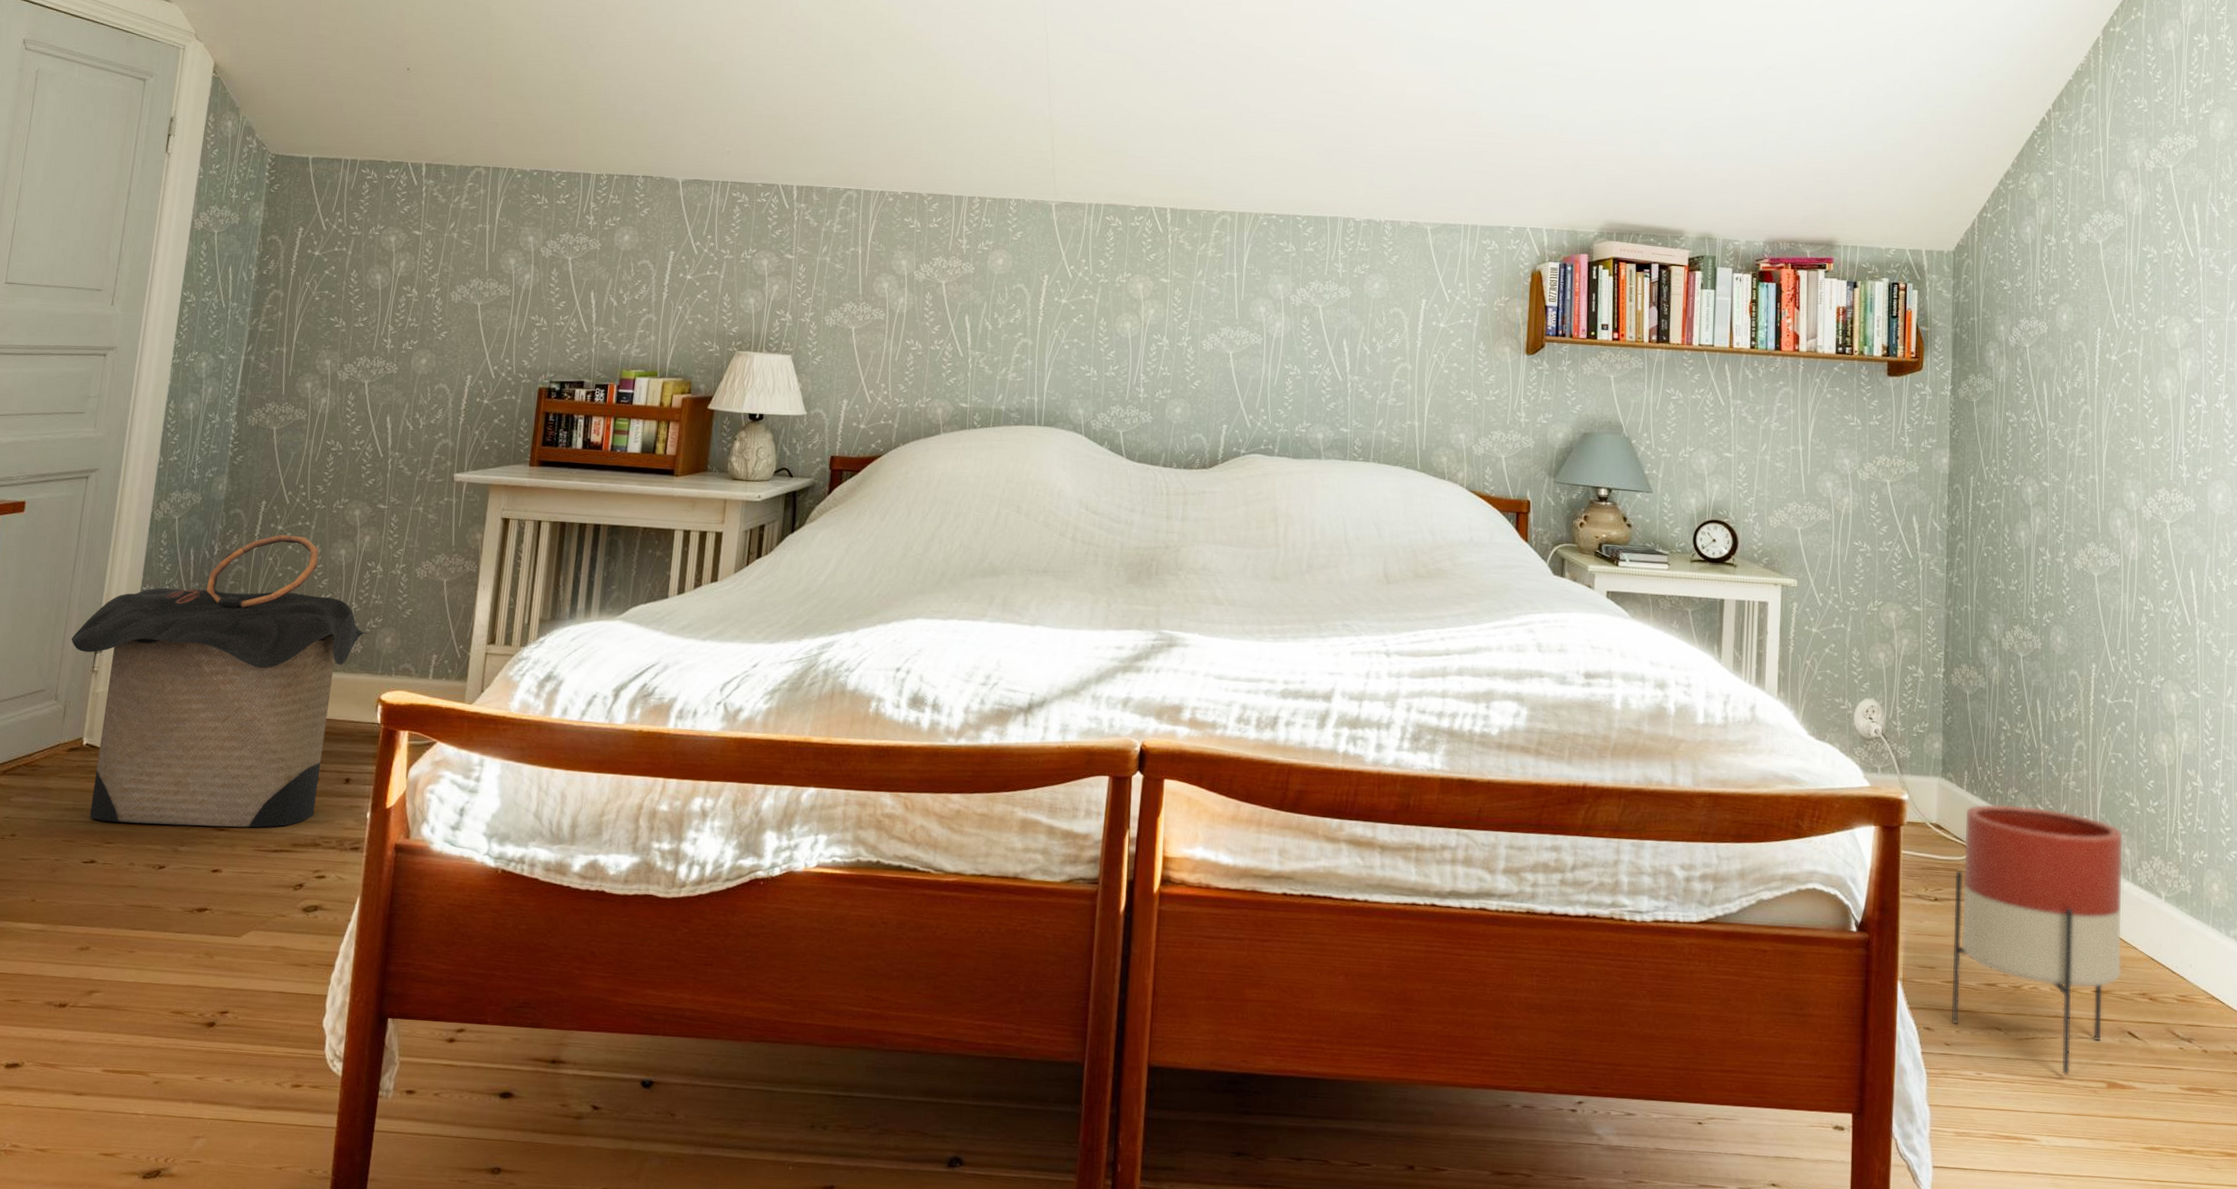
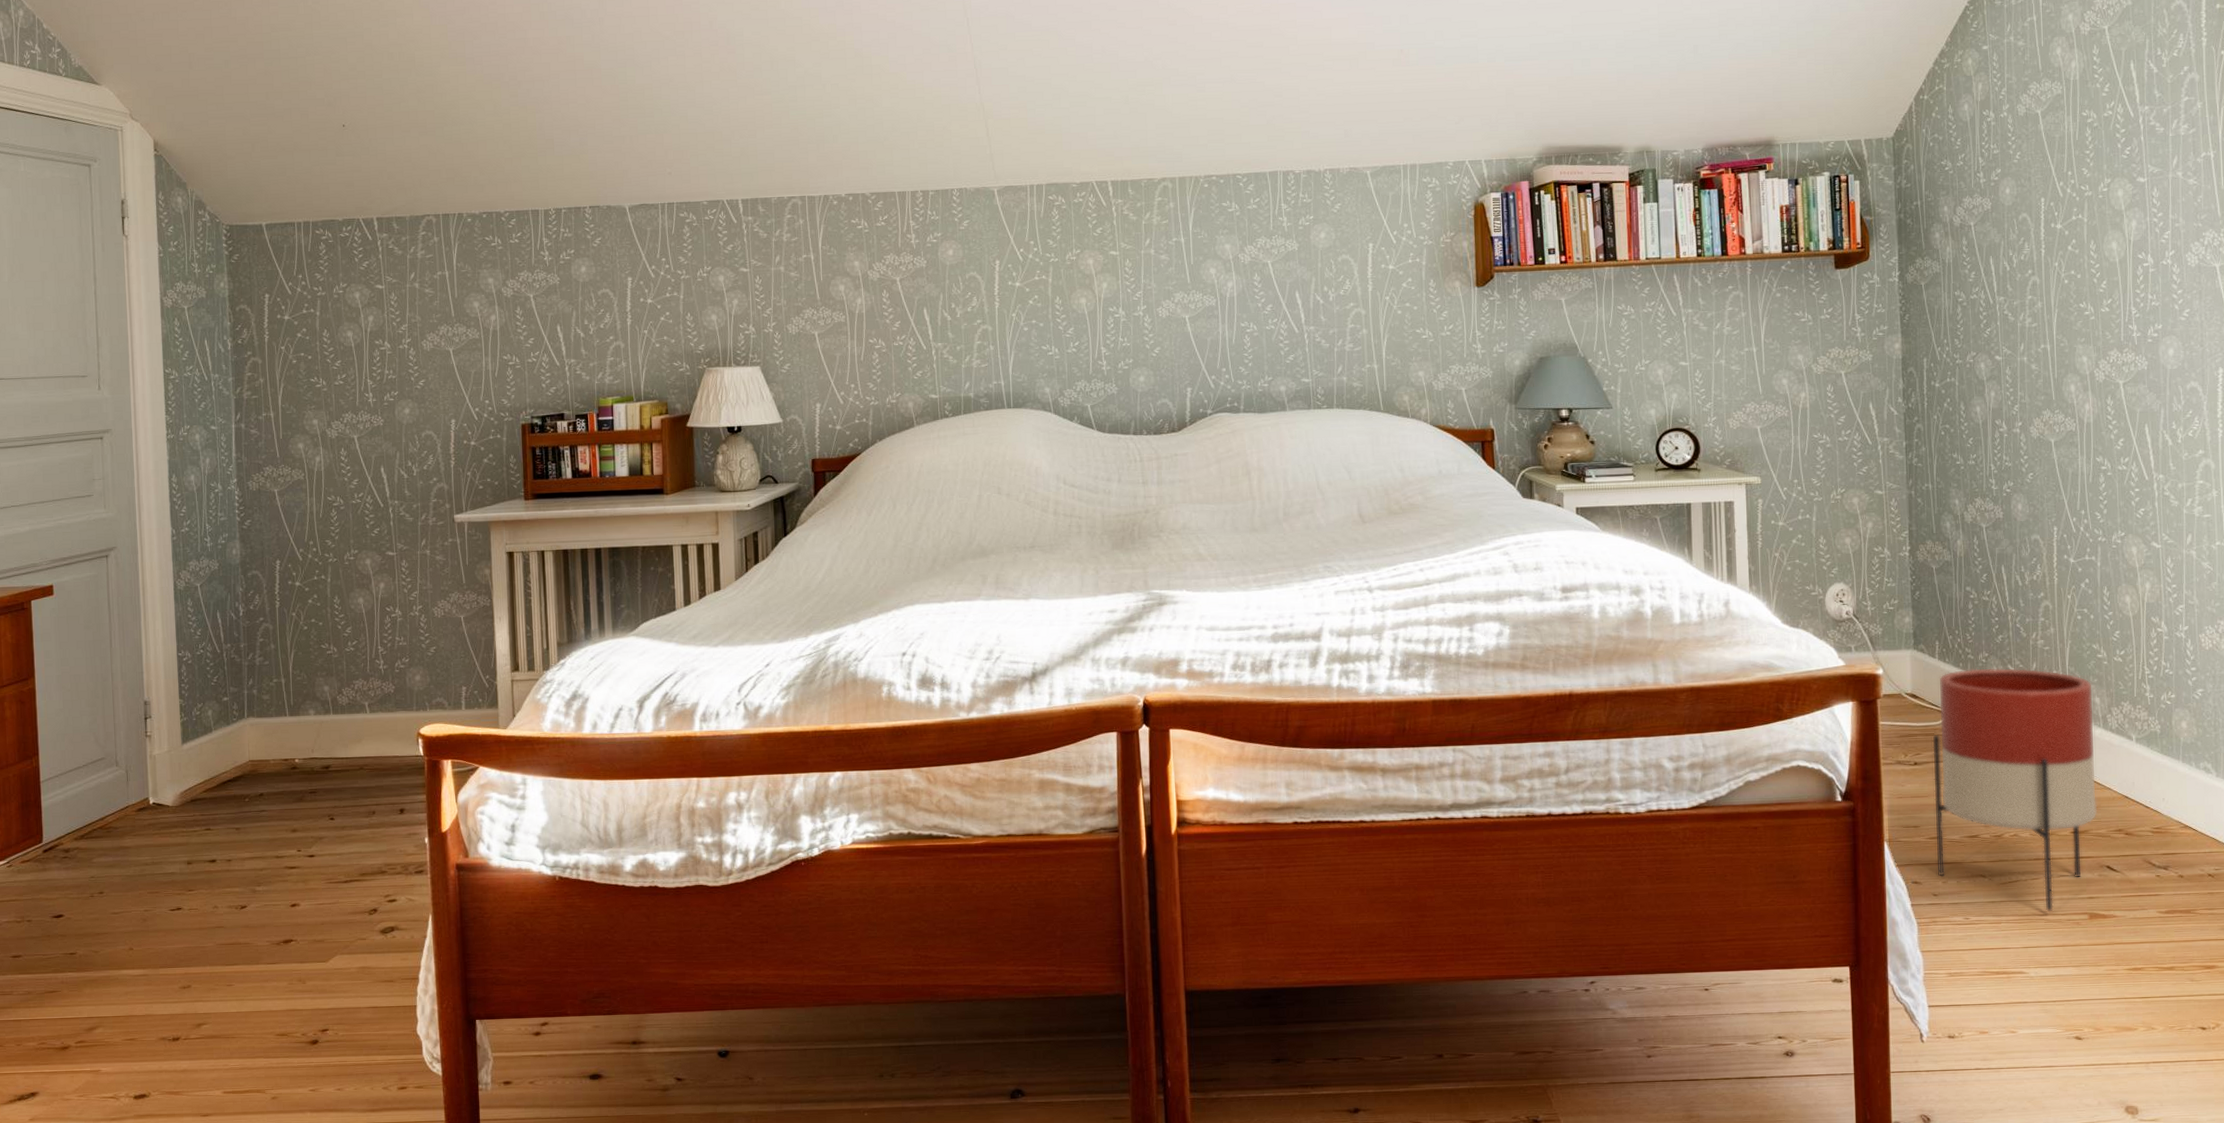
laundry hamper: present [71,534,368,828] -> none [120,589,398,872]

